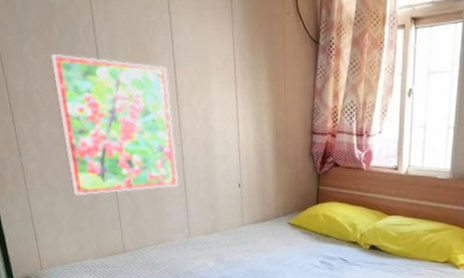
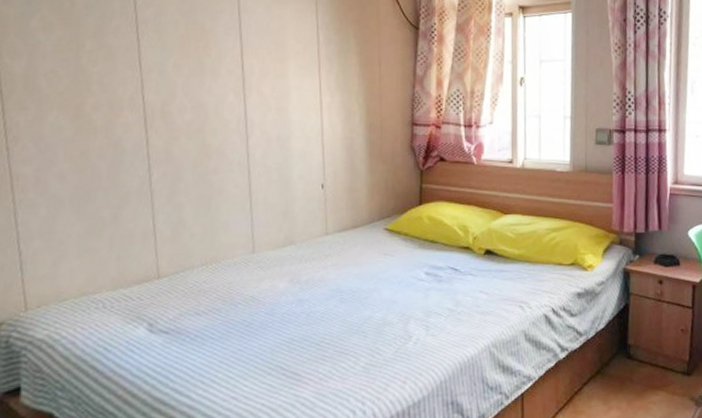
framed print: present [51,55,179,196] -> none [69,32,242,207]

